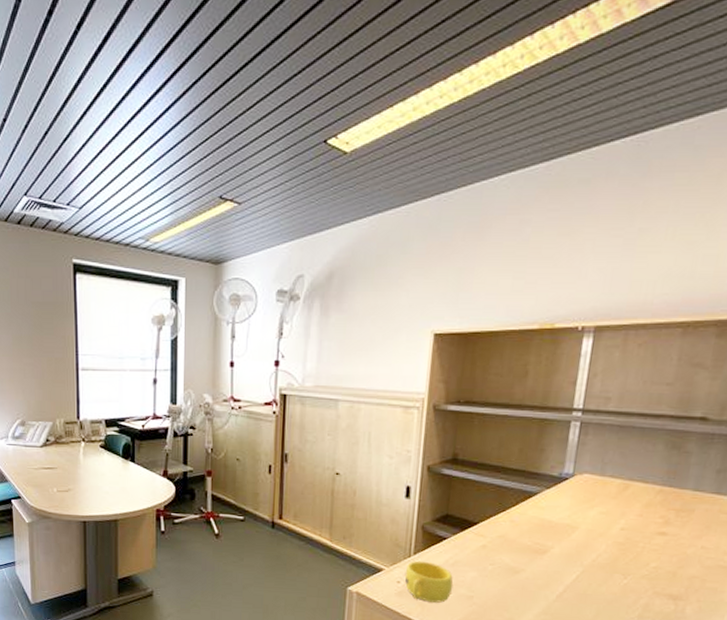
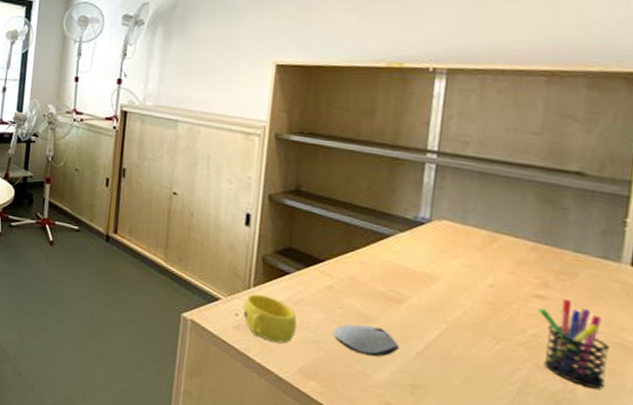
computer mouse: none [485,576,542,604] -> present [333,324,399,357]
pen holder: none [660,532,715,606] -> present [538,298,611,390]

